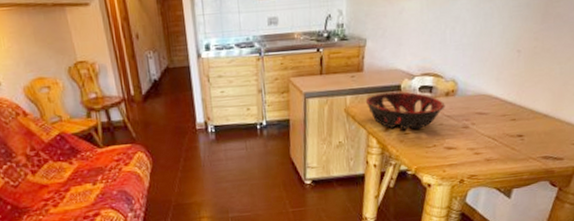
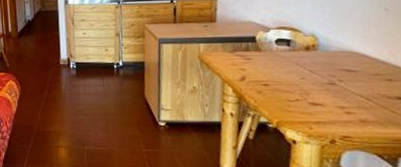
decorative bowl: present [365,92,445,130] -> none [219,43,306,81]

